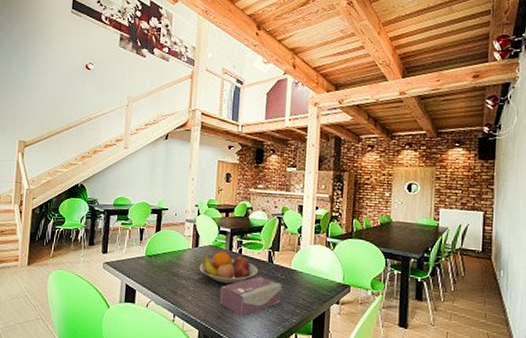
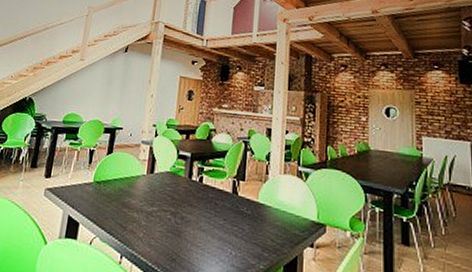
fruit bowl: present [199,252,258,284] -> none [153,180,220,219]
tissue box: present [220,276,282,317] -> none [175,209,248,260]

